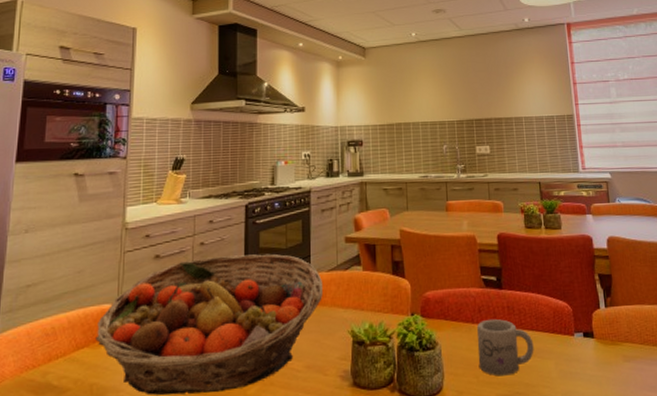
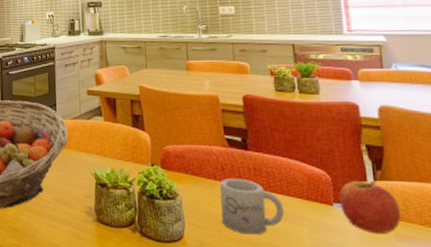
apple: none [578,307,626,359] -> present [339,180,401,235]

